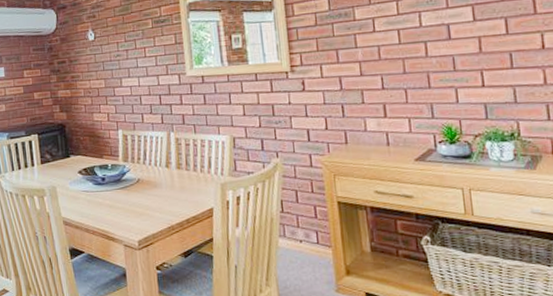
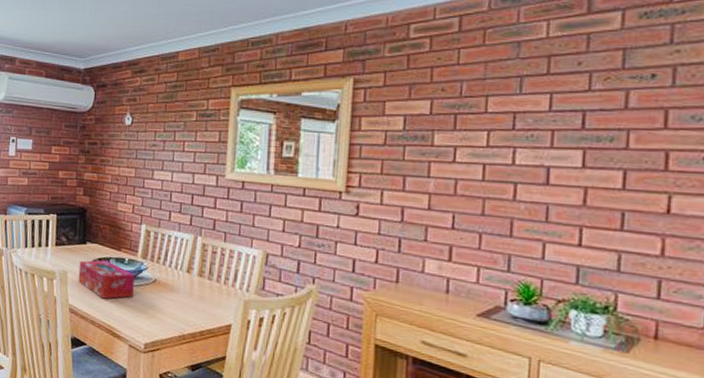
tissue box: none [66,169,121,206] -> present [78,260,135,299]

